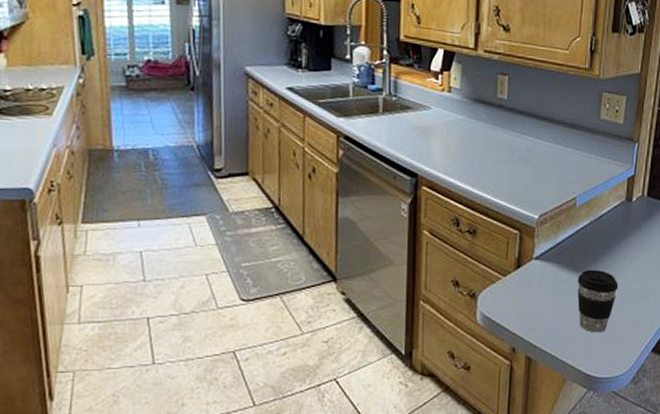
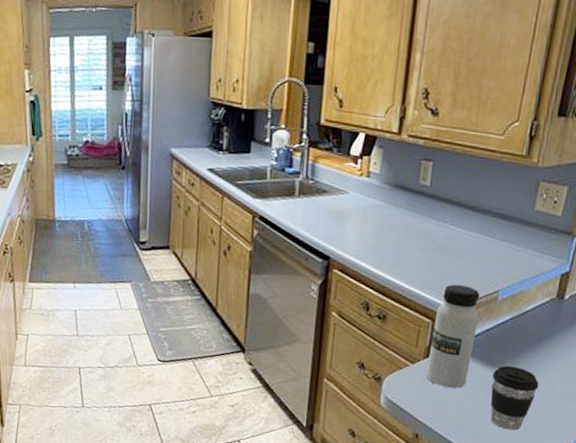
water bottle: none [517,194,561,298] -> present [426,284,480,389]

